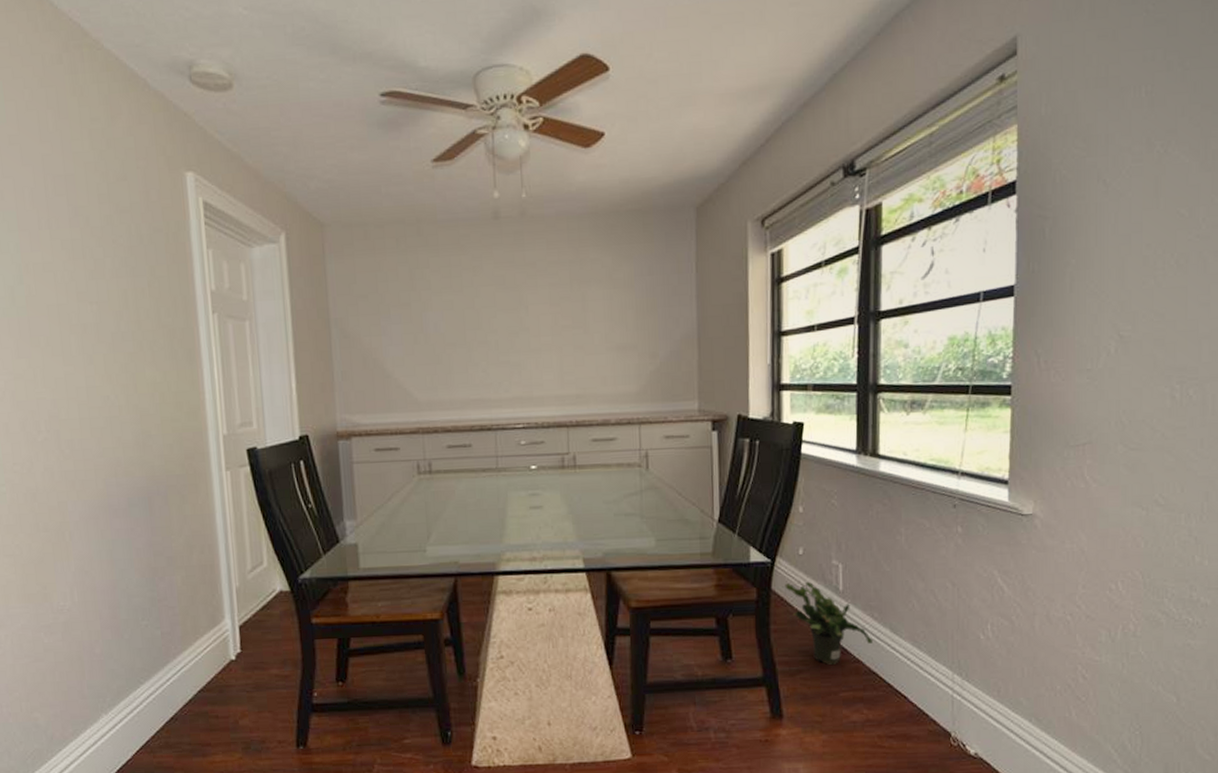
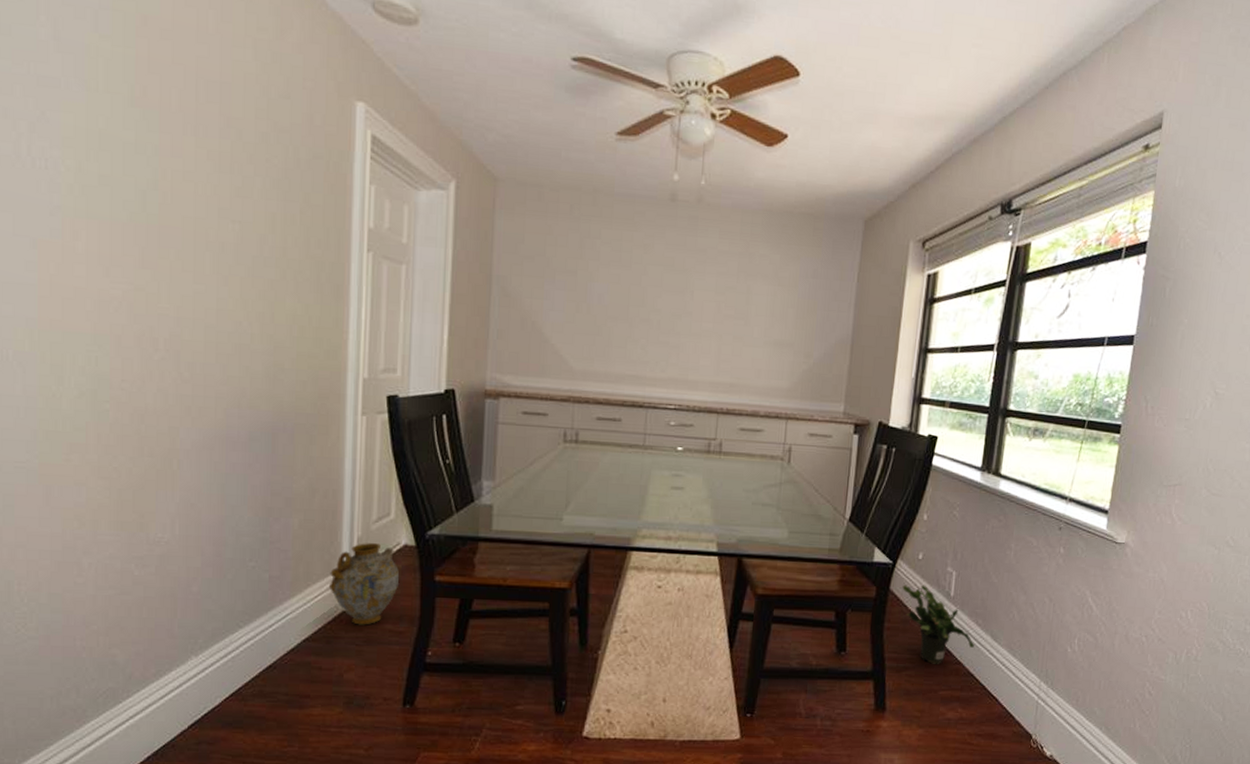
ceramic jug: none [215,592,279,672] -> present [328,543,399,625]

